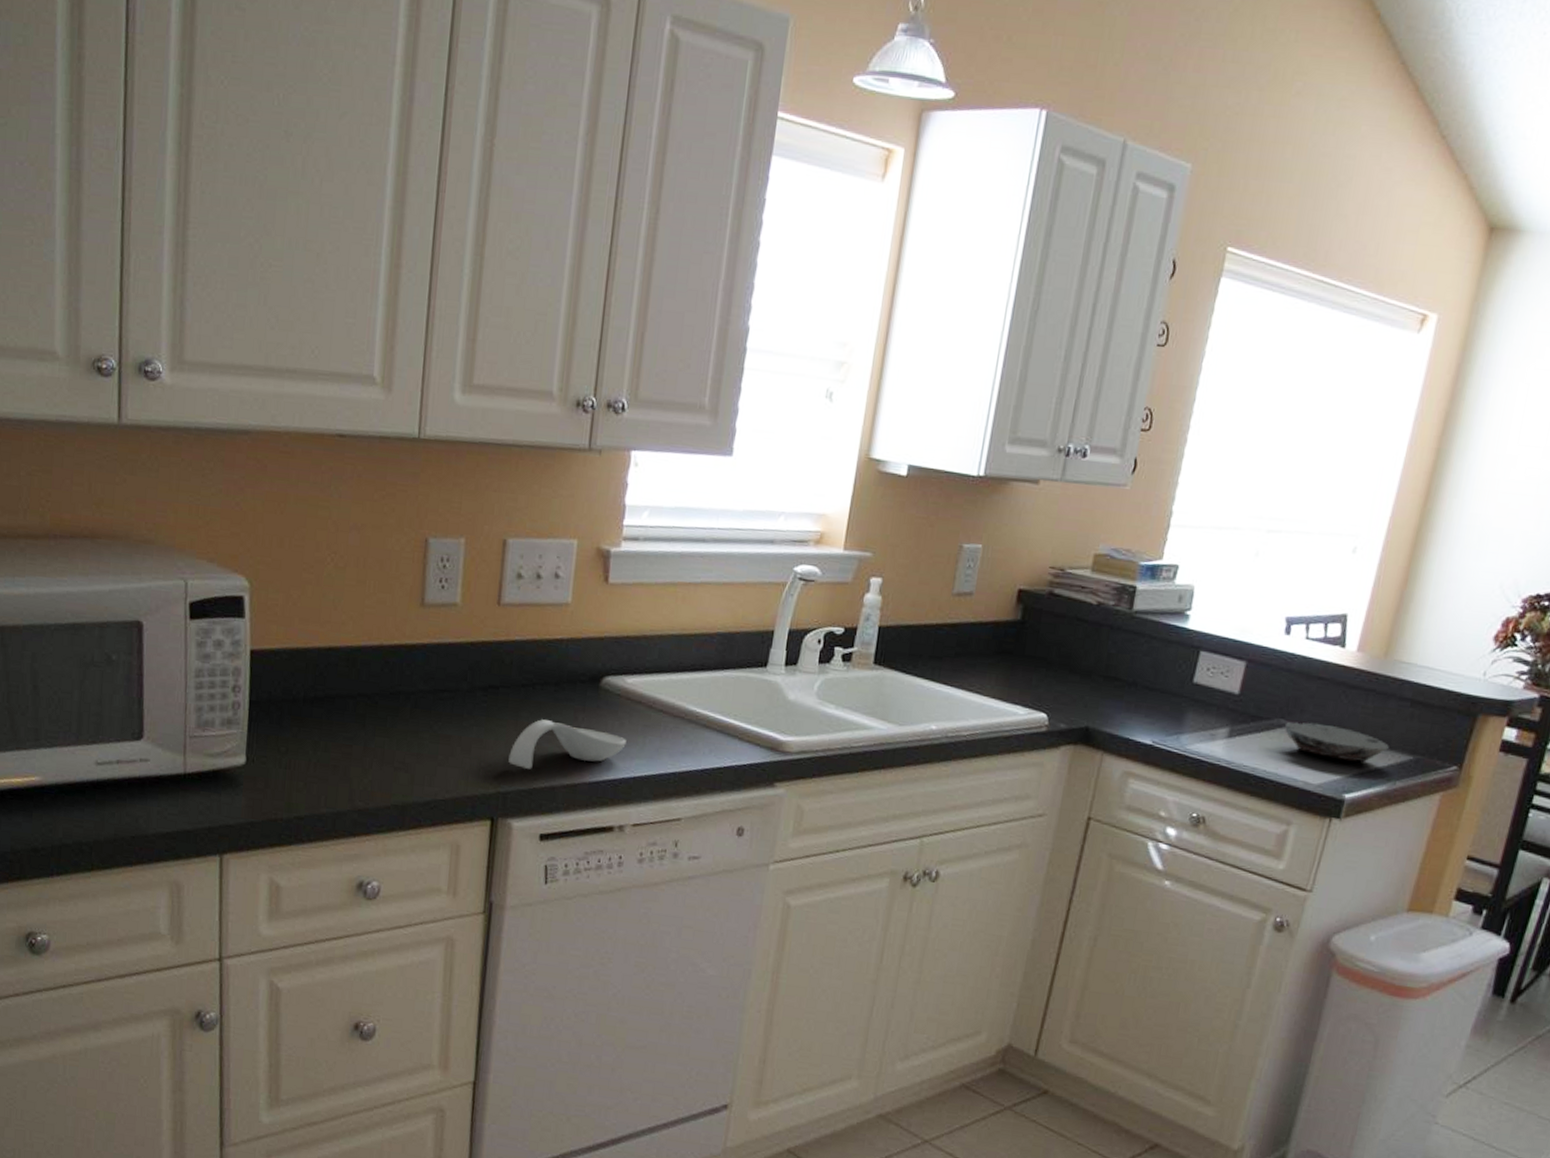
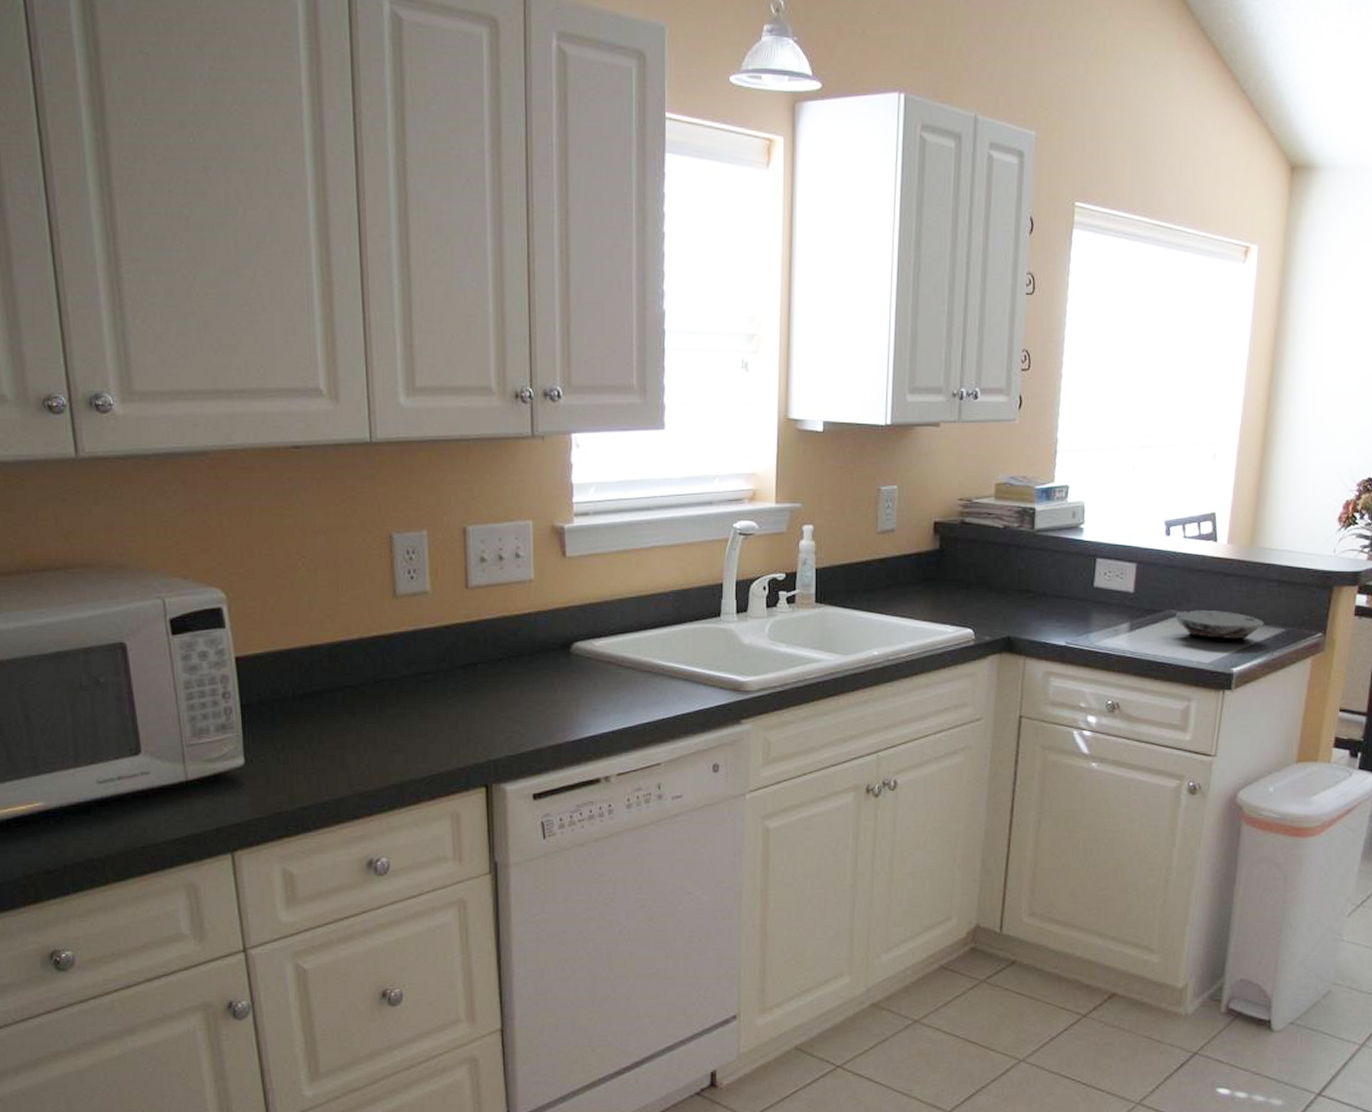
spoon rest: present [508,719,626,769] -> none [495,689,601,736]

